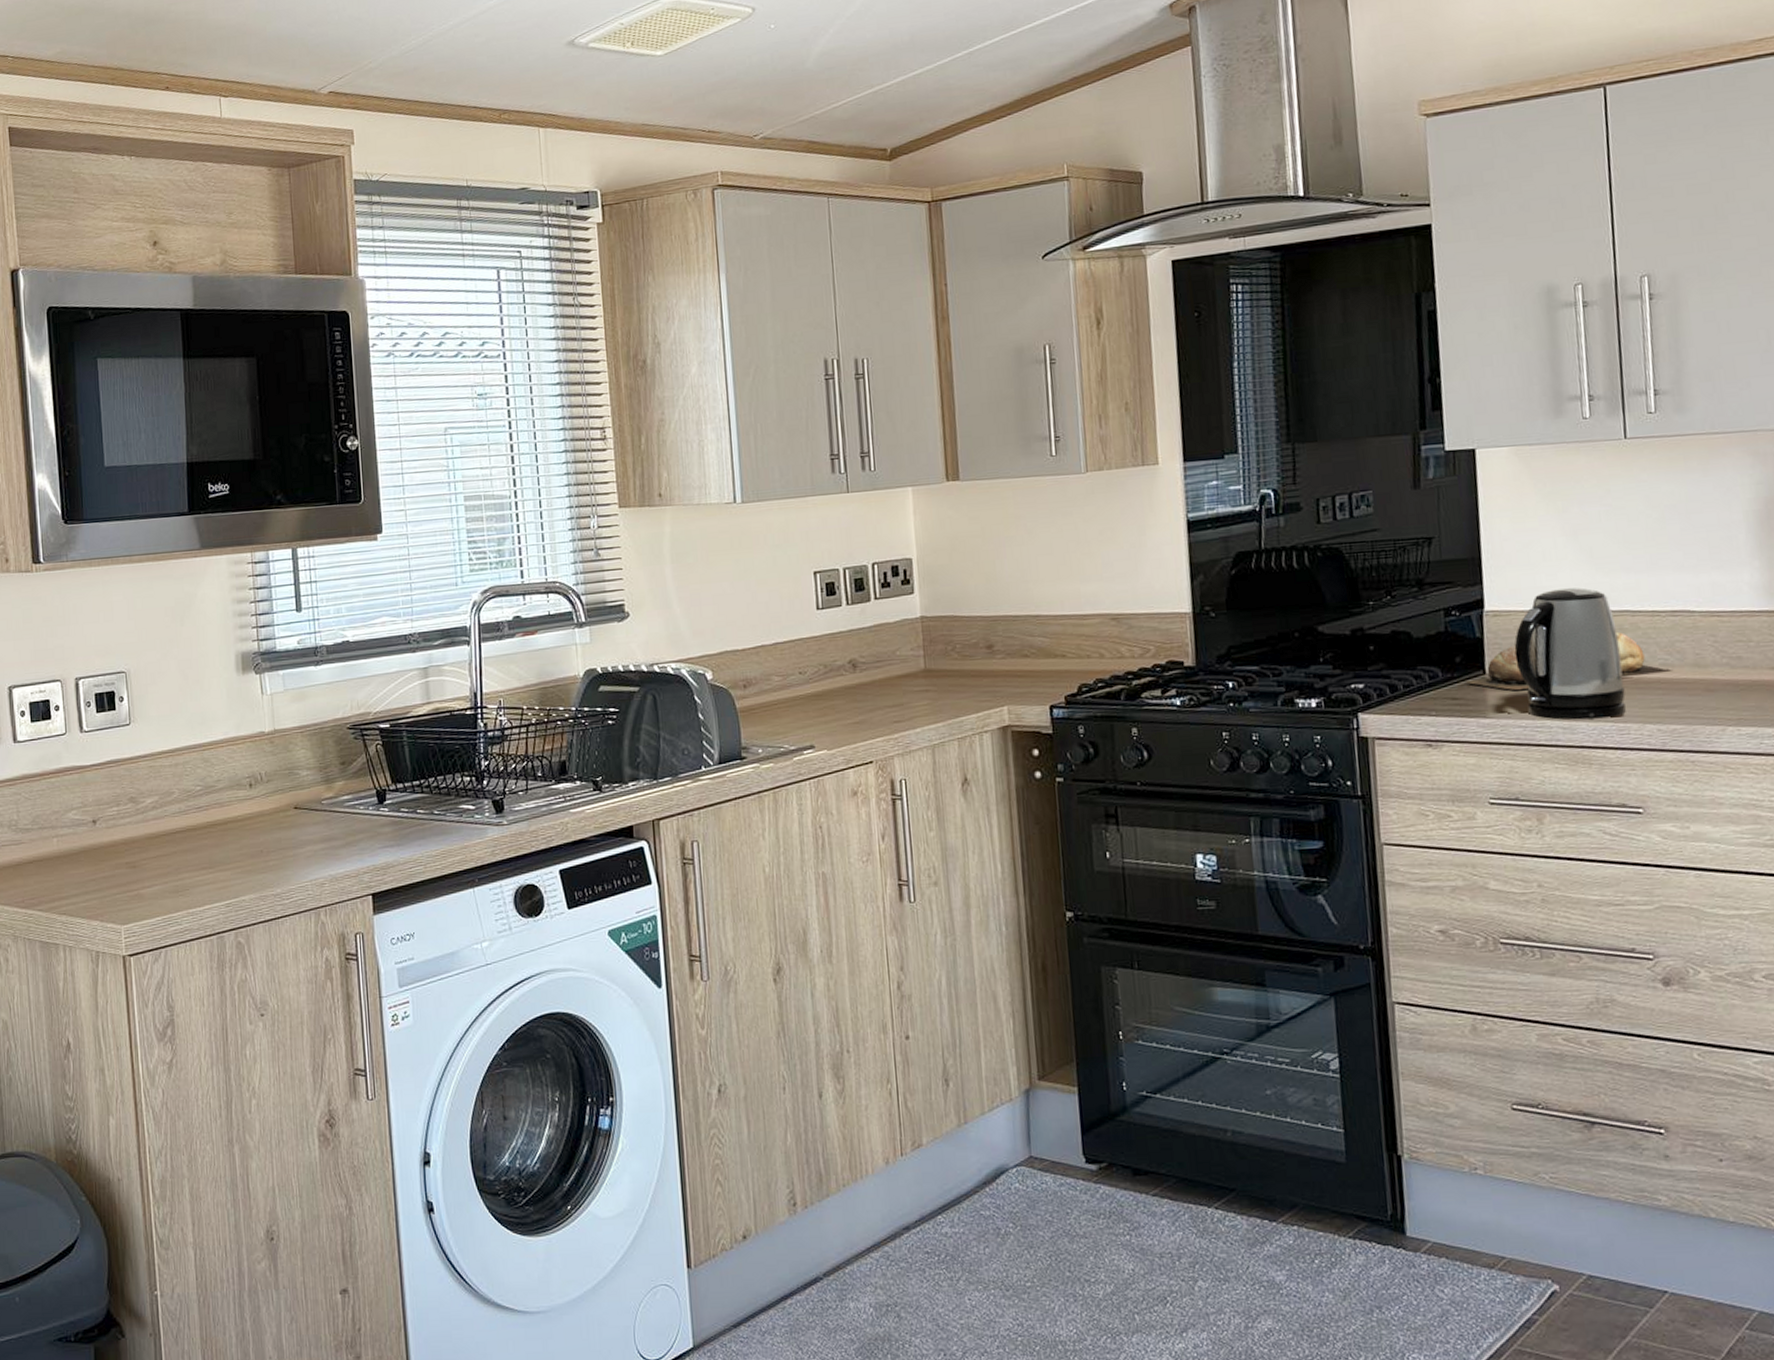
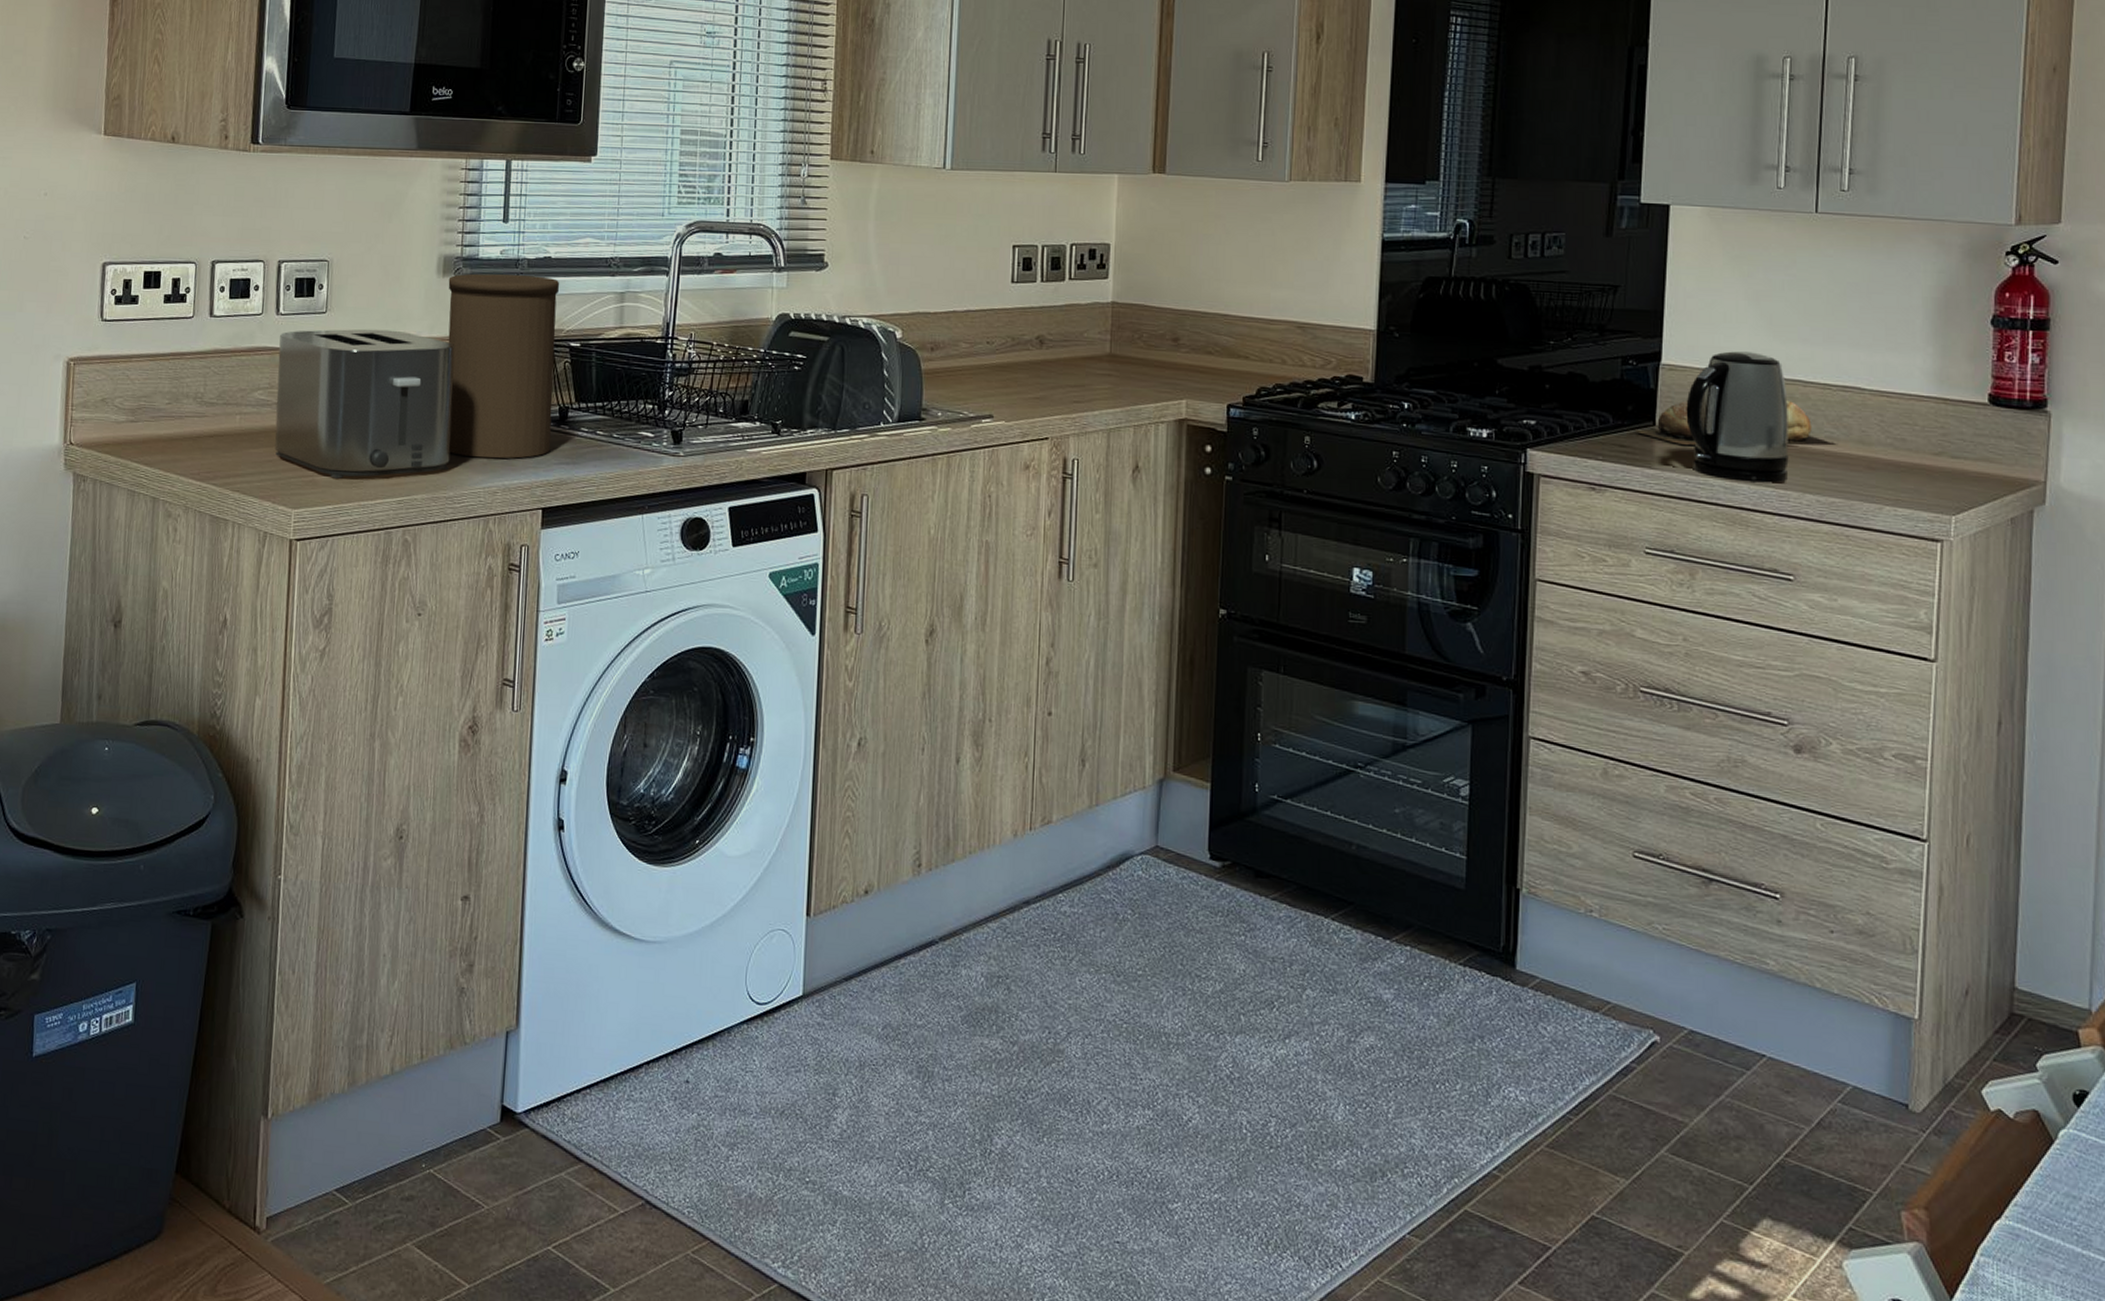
toaster: none [85,733,274,890] -> present [275,328,455,479]
canister: none [248,661,372,852] -> present [448,273,560,459]

